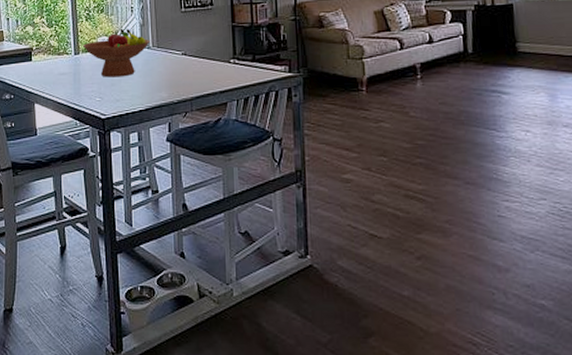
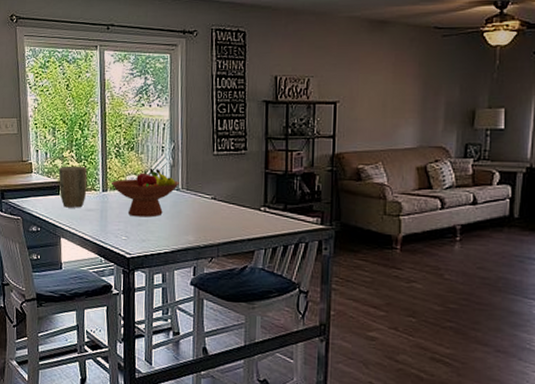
plant pot: none [30,31,59,73] -> present [58,166,88,208]

